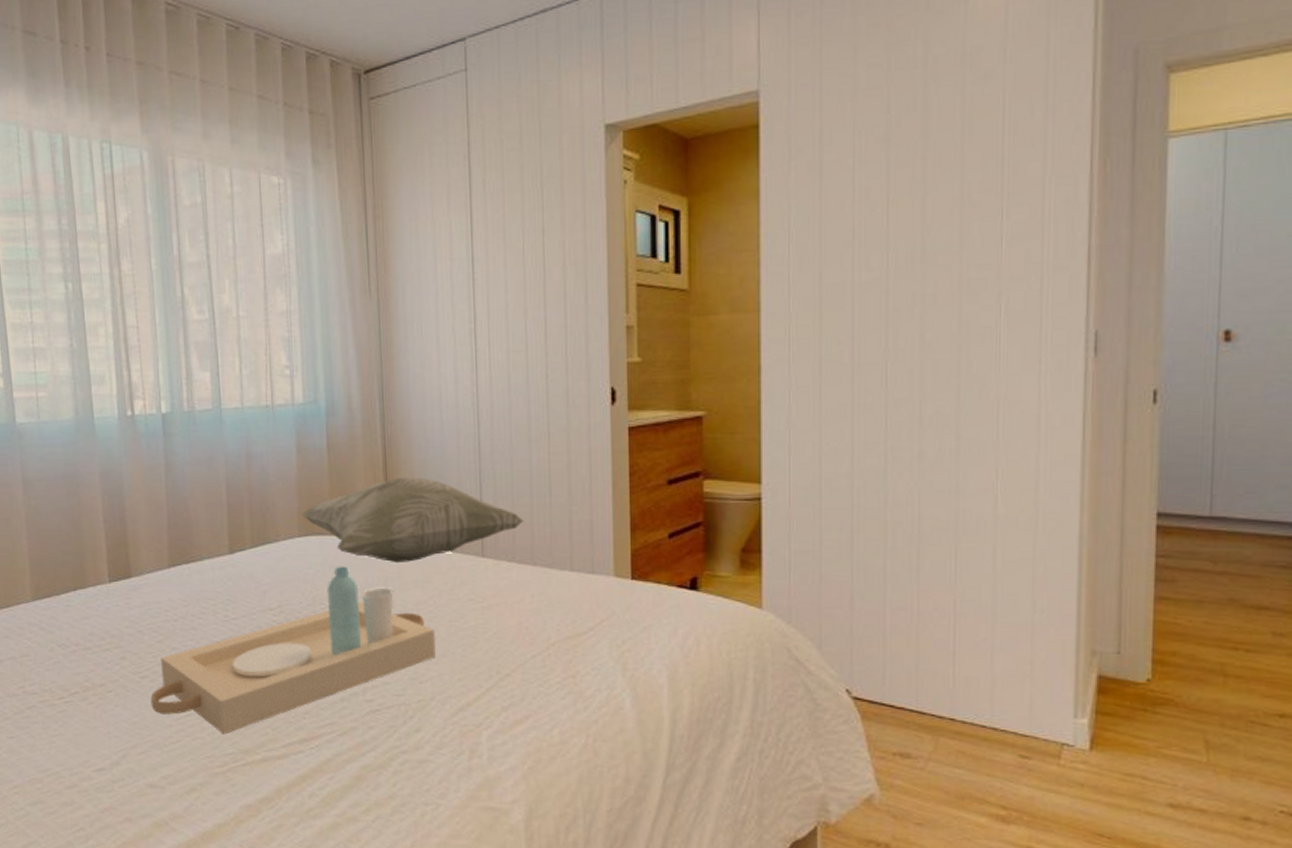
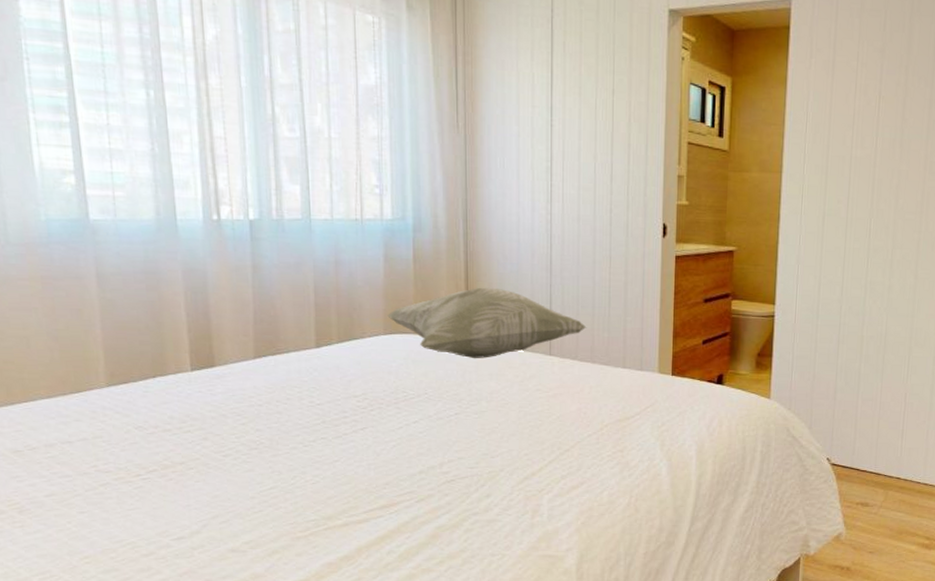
serving tray: present [150,566,436,735] -> none [233,360,506,504]

